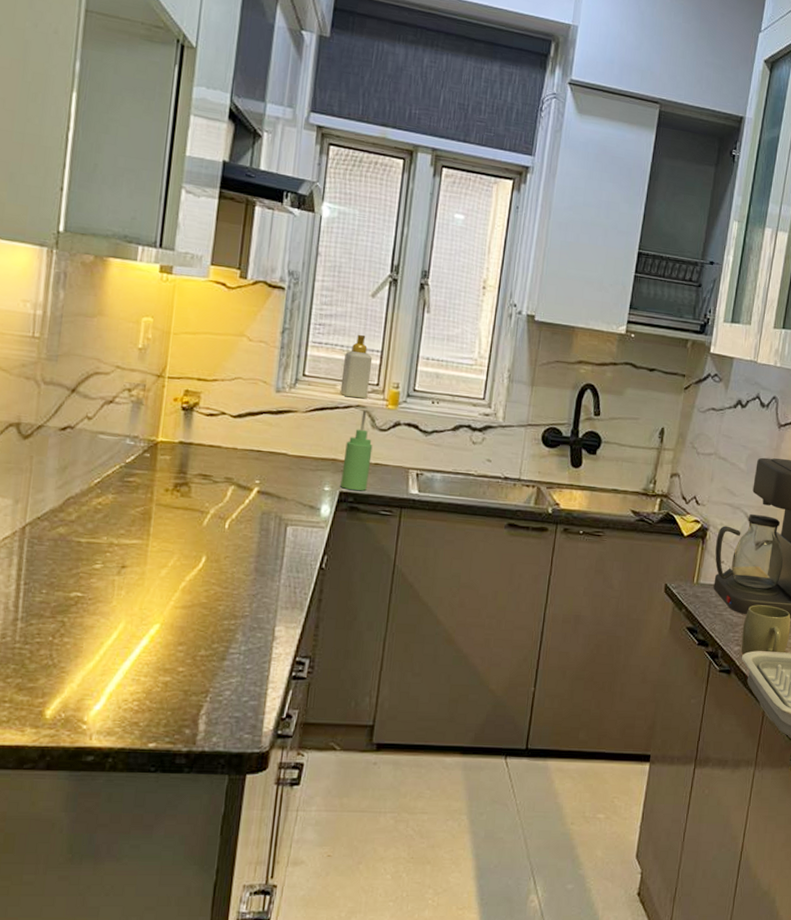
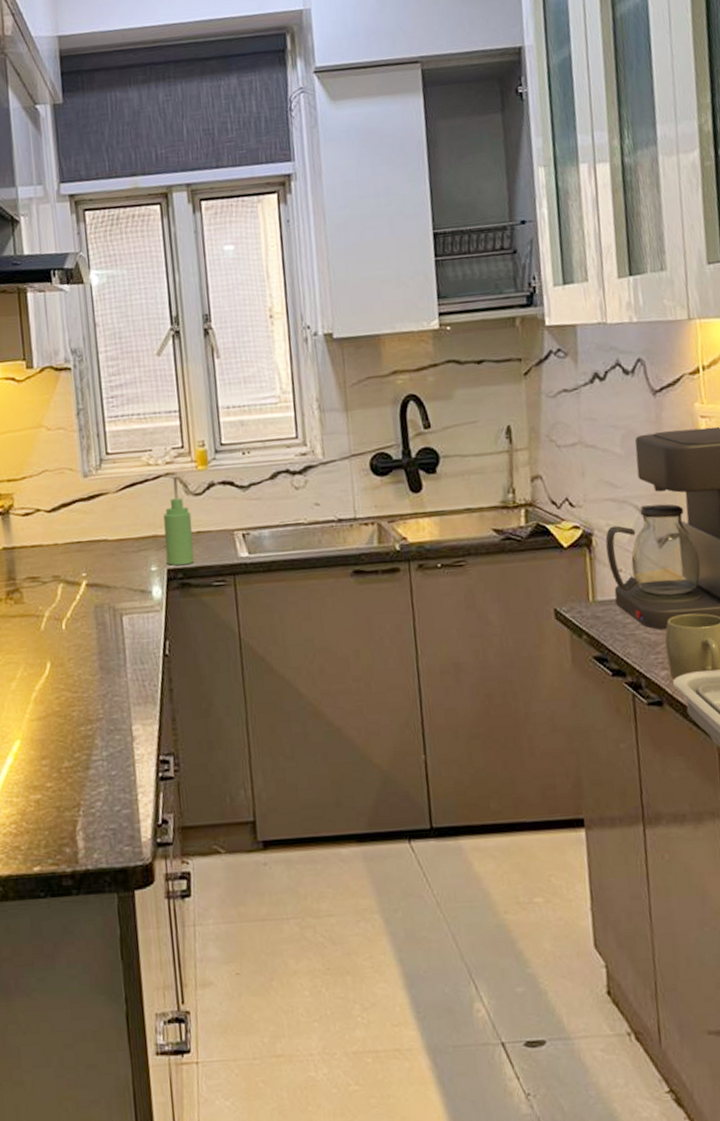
soap bottle: present [340,334,373,399] -> none [143,397,175,467]

